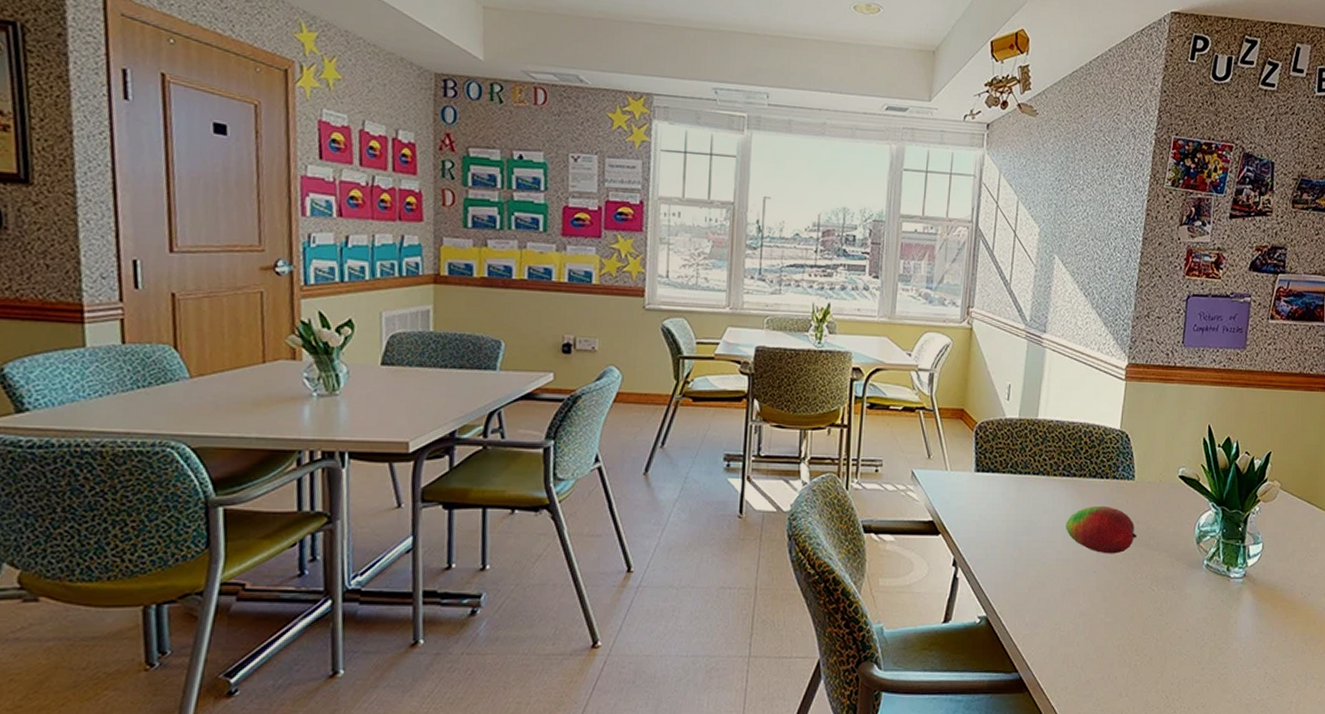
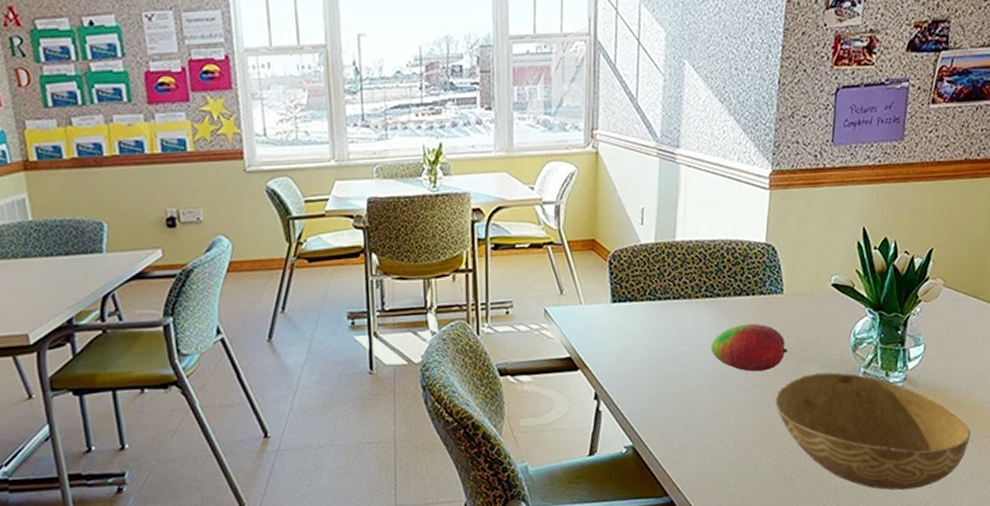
bowl: none [1123,561,1305,688] -> present [775,372,971,491]

